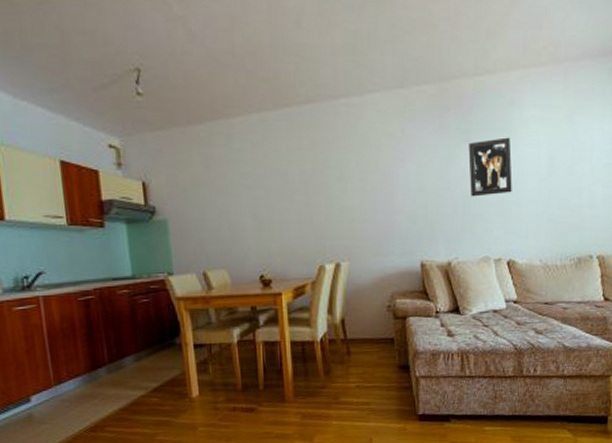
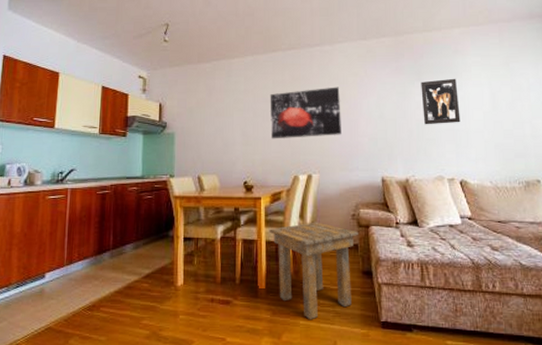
wall art: none [284,152,374,222] -> present [270,87,341,139]
side table: none [292,316,394,420] -> present [268,222,358,320]

